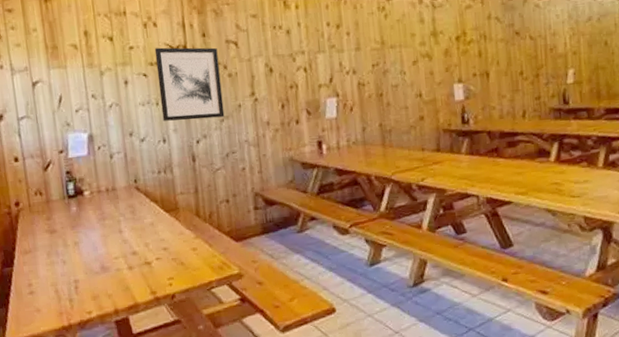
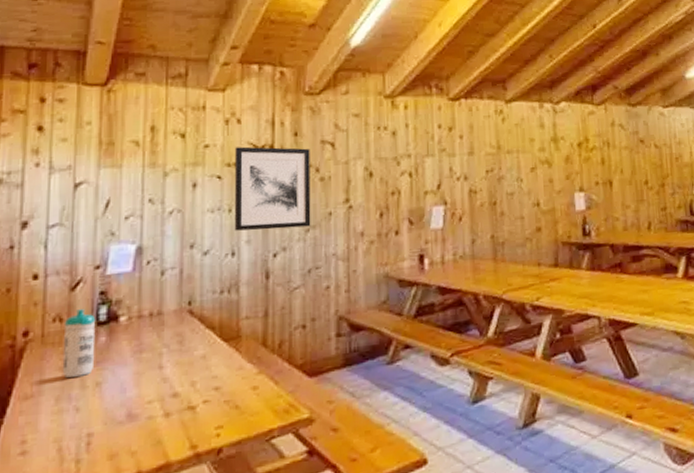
water bottle: none [43,185,71,238] -> present [62,309,96,378]

